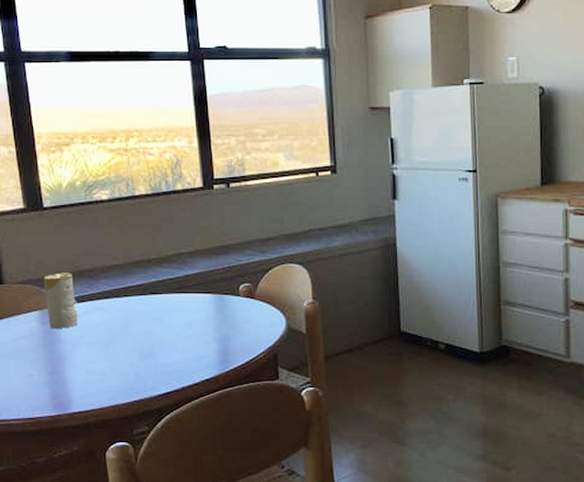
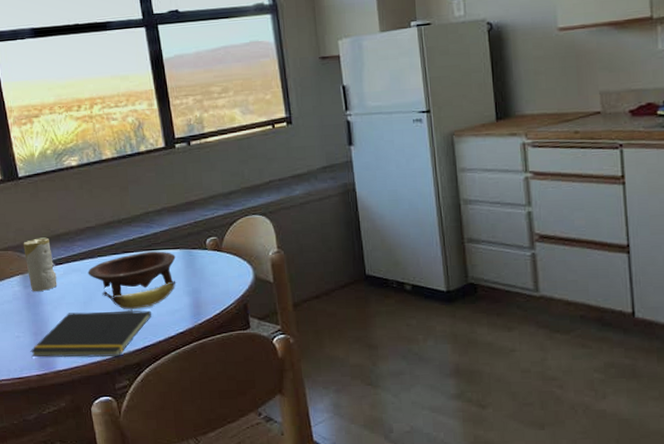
notepad: none [44,353,176,402] -> present [30,310,151,358]
bowl: none [112,294,206,339] -> present [88,251,176,297]
banana: none [126,326,204,354] -> present [103,281,175,310]

